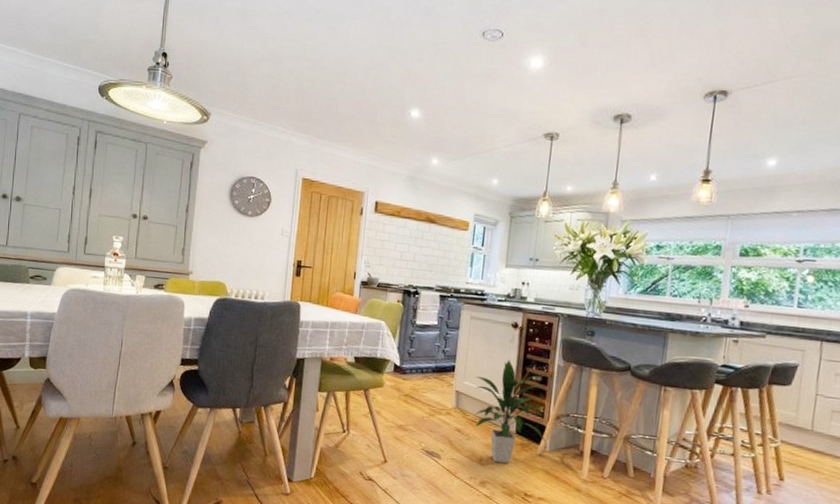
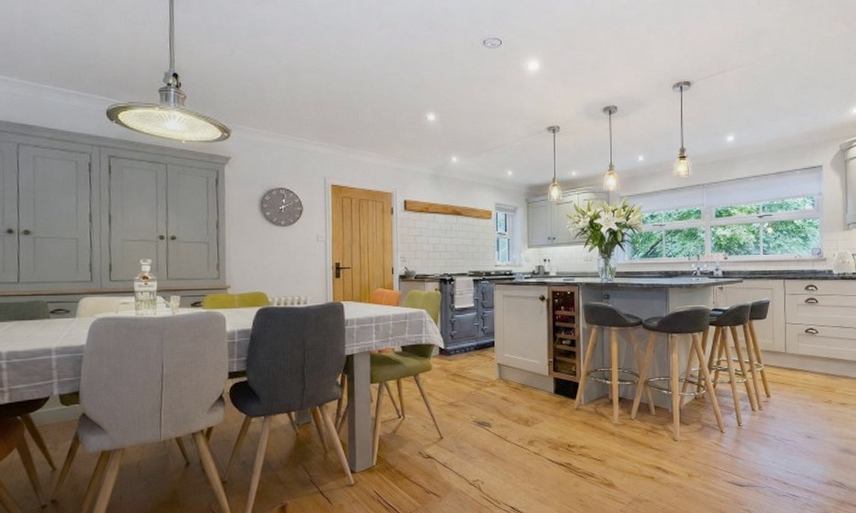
indoor plant: present [475,360,547,463] -> none [513,329,581,421]

